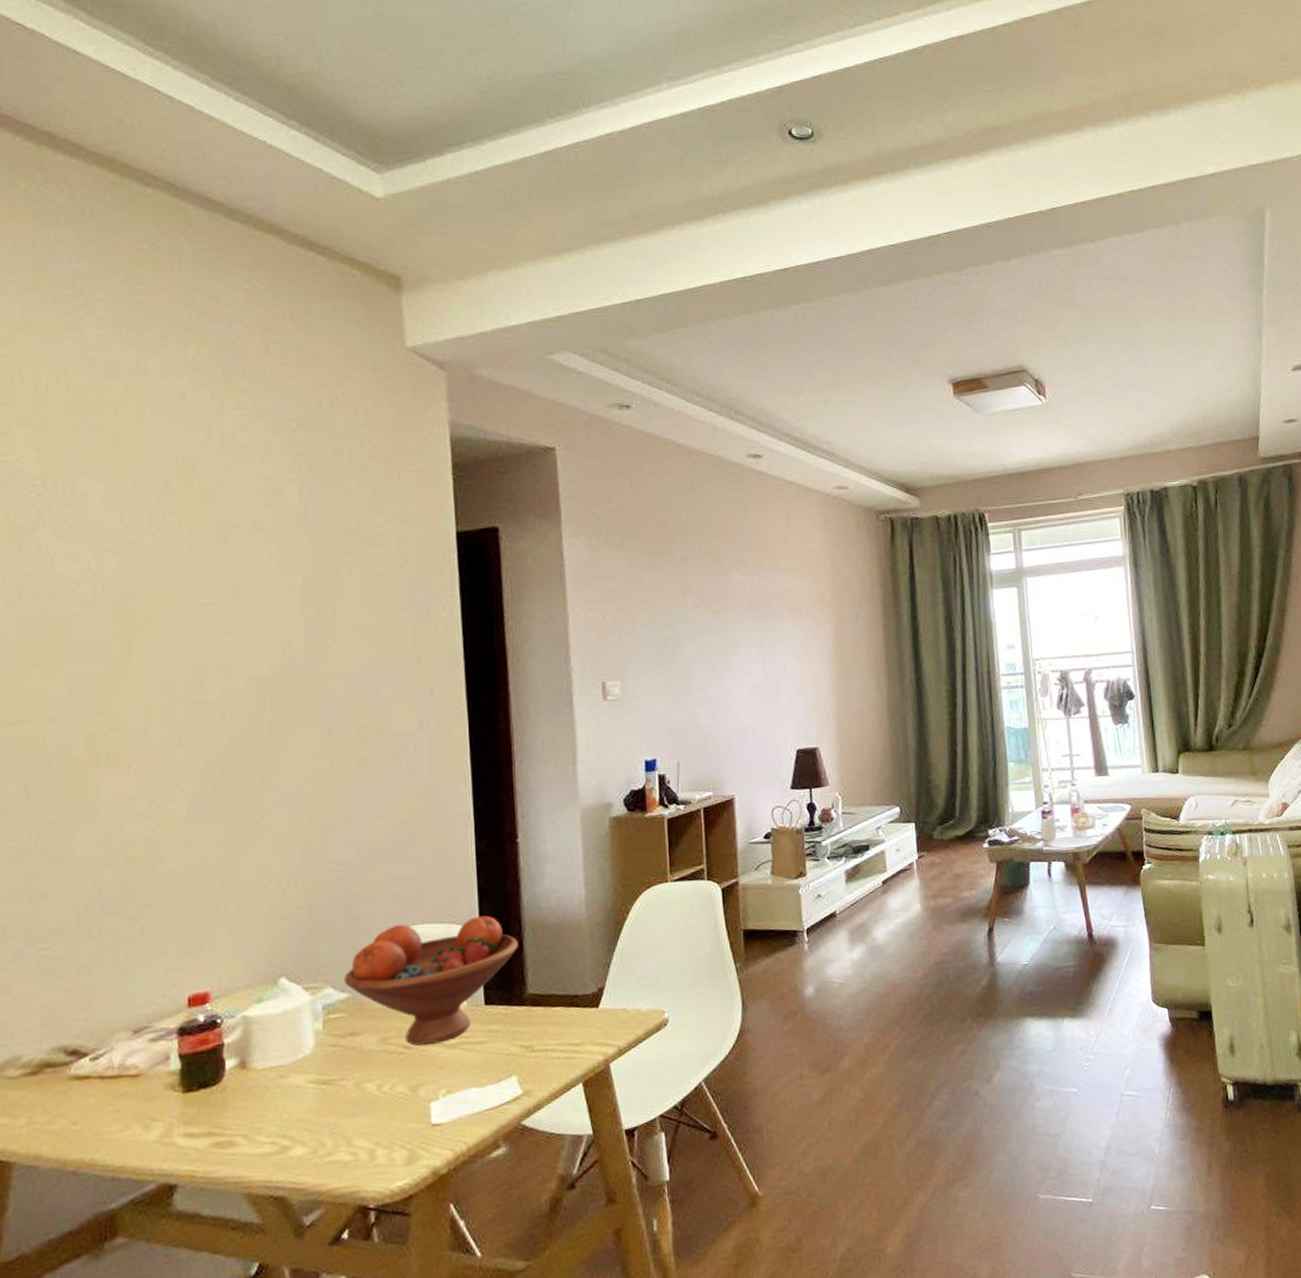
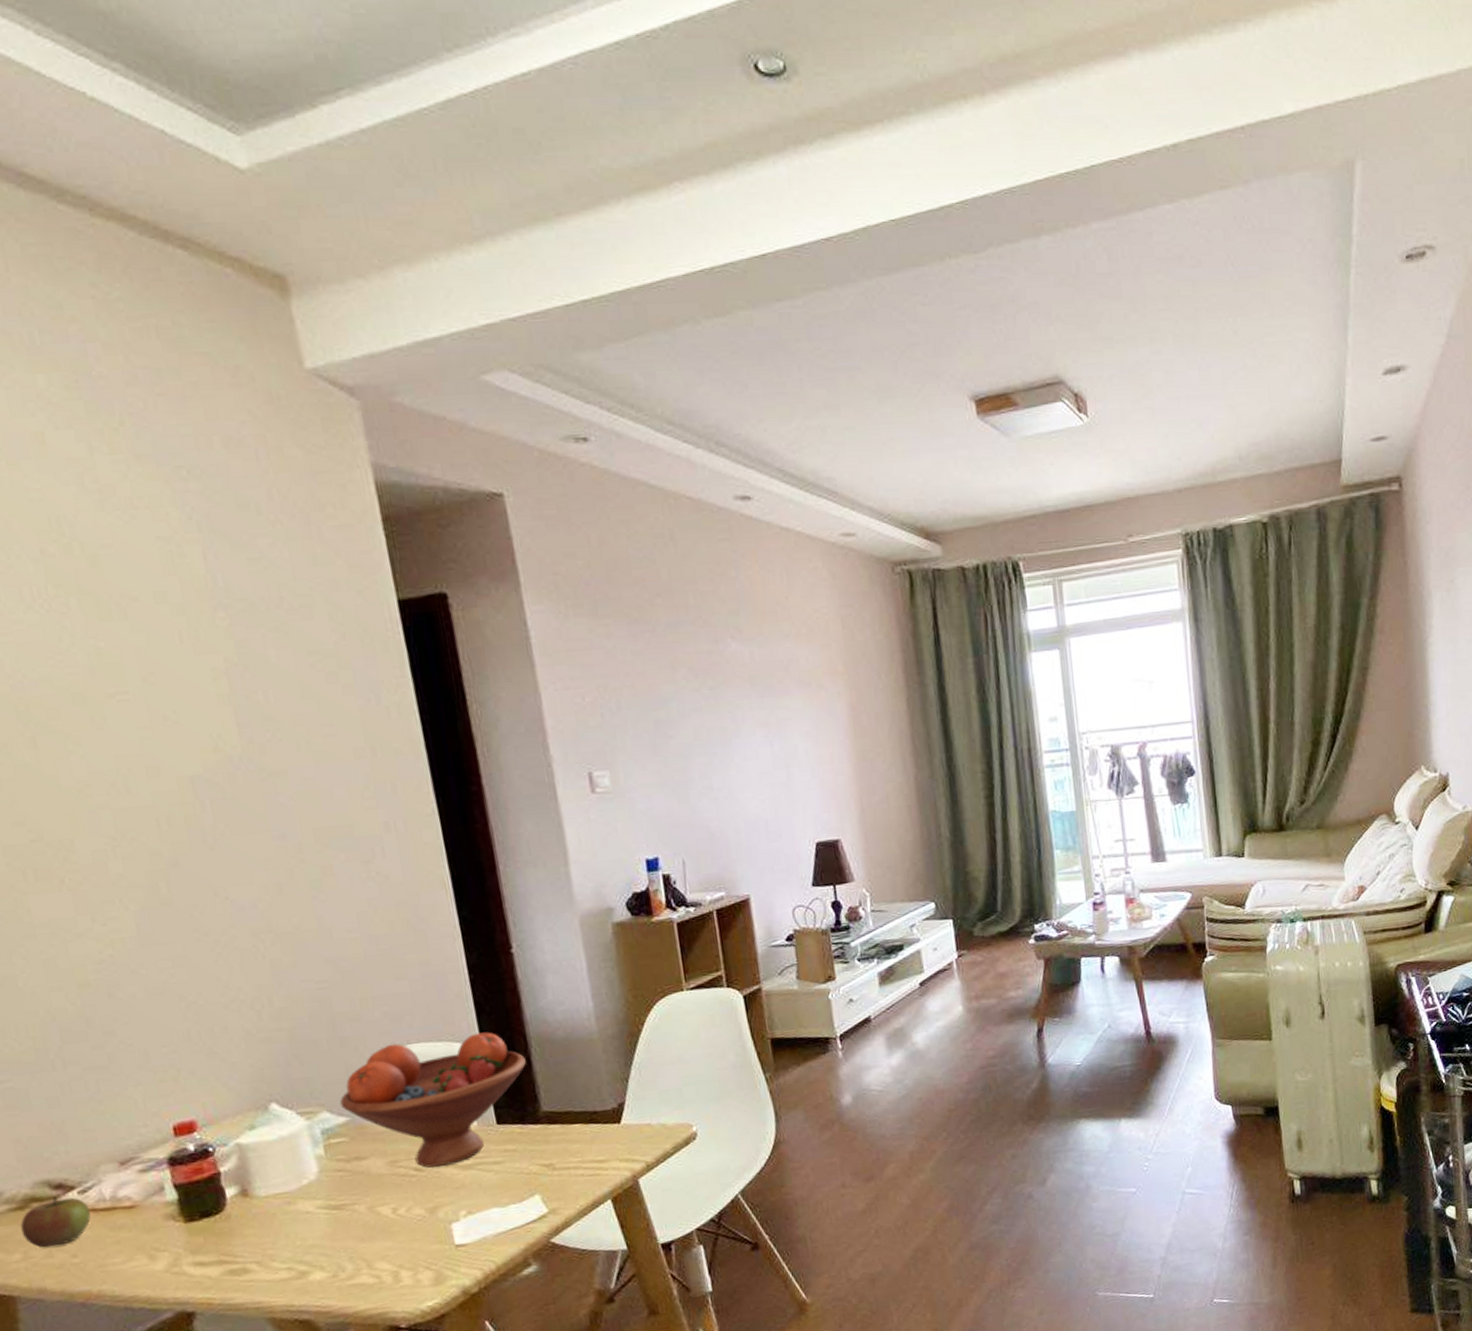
apple: none [30,1062,98,1114] -> present [20,1196,92,1248]

